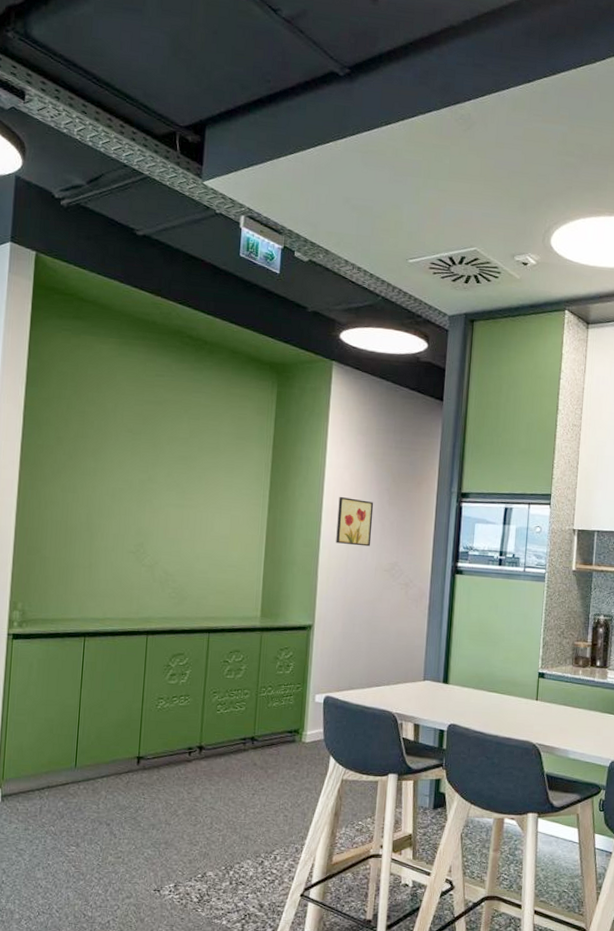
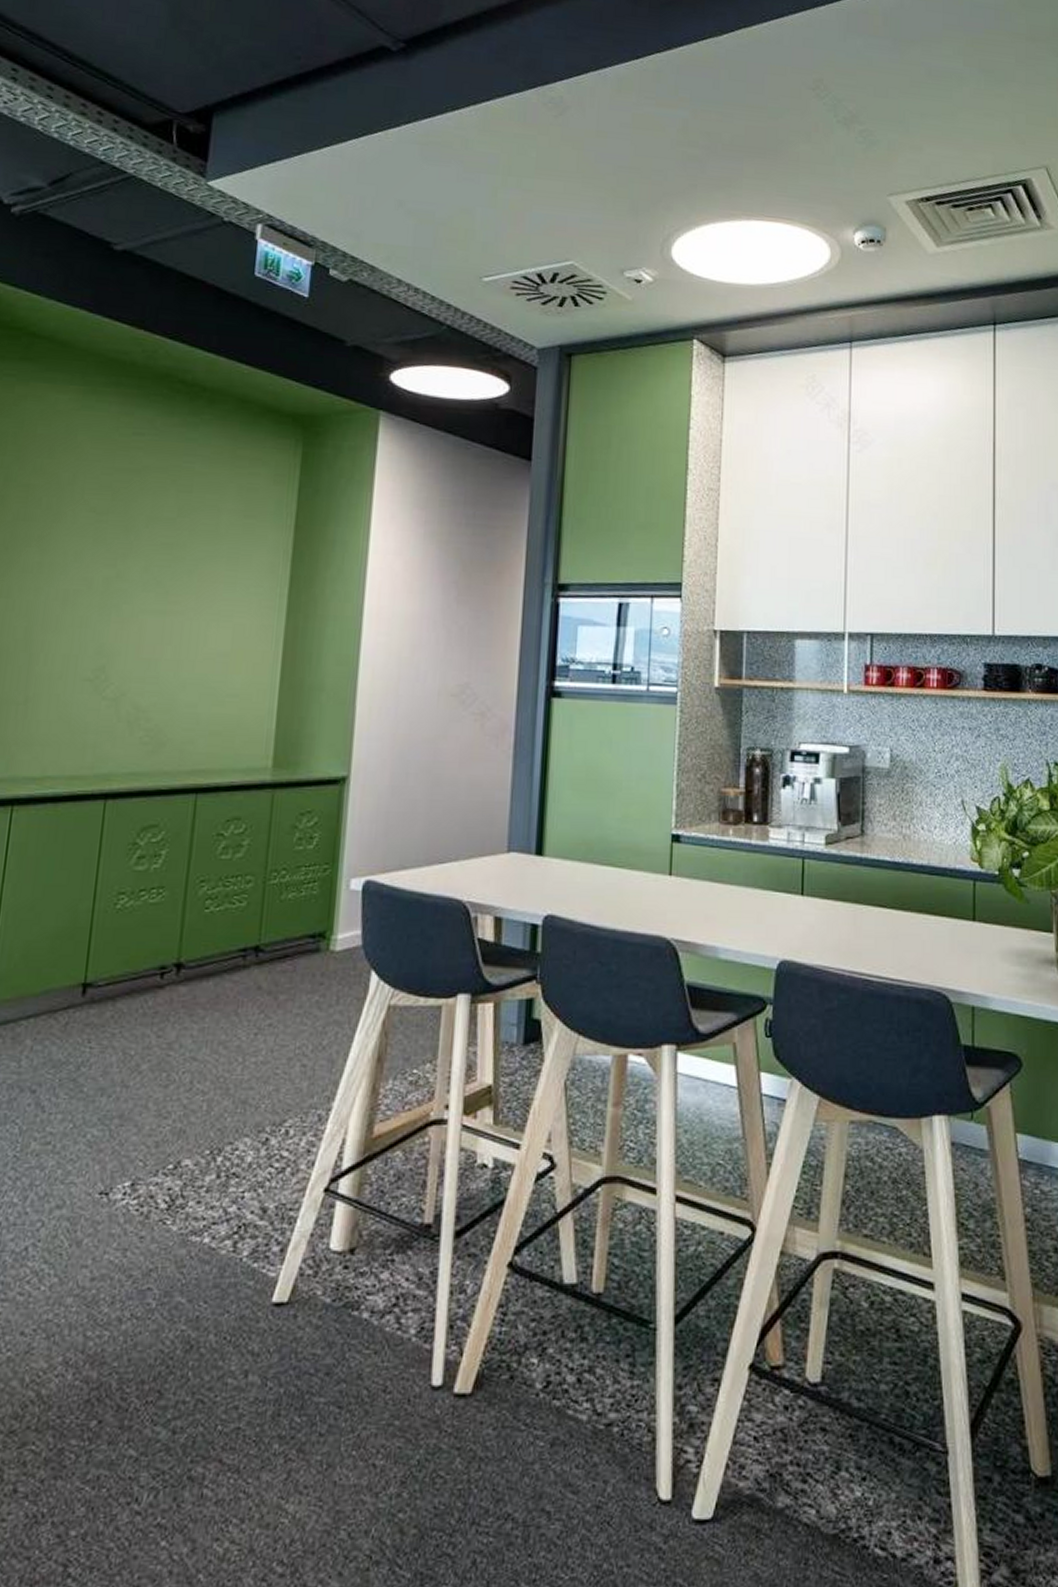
wall art: present [336,496,374,547] -> none [382,593,436,662]

